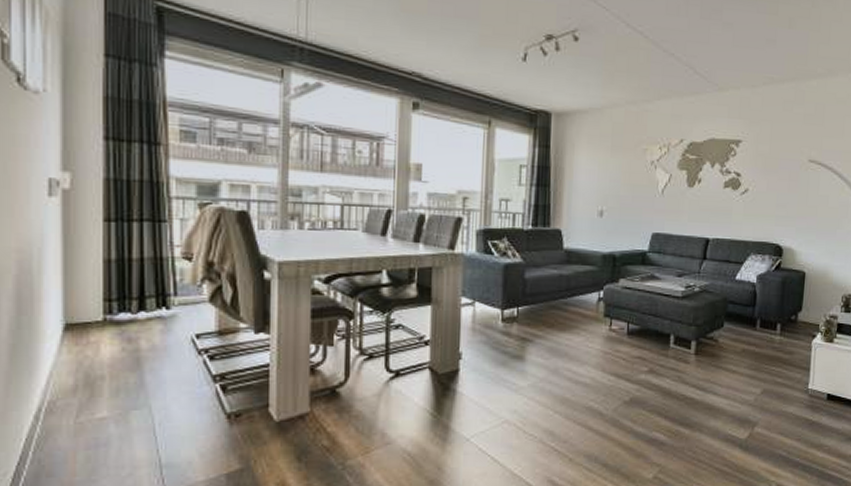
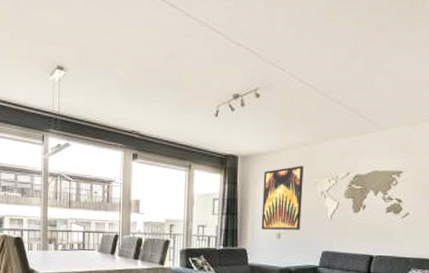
wall art: none [579,127,631,207] -> present [261,165,304,230]

